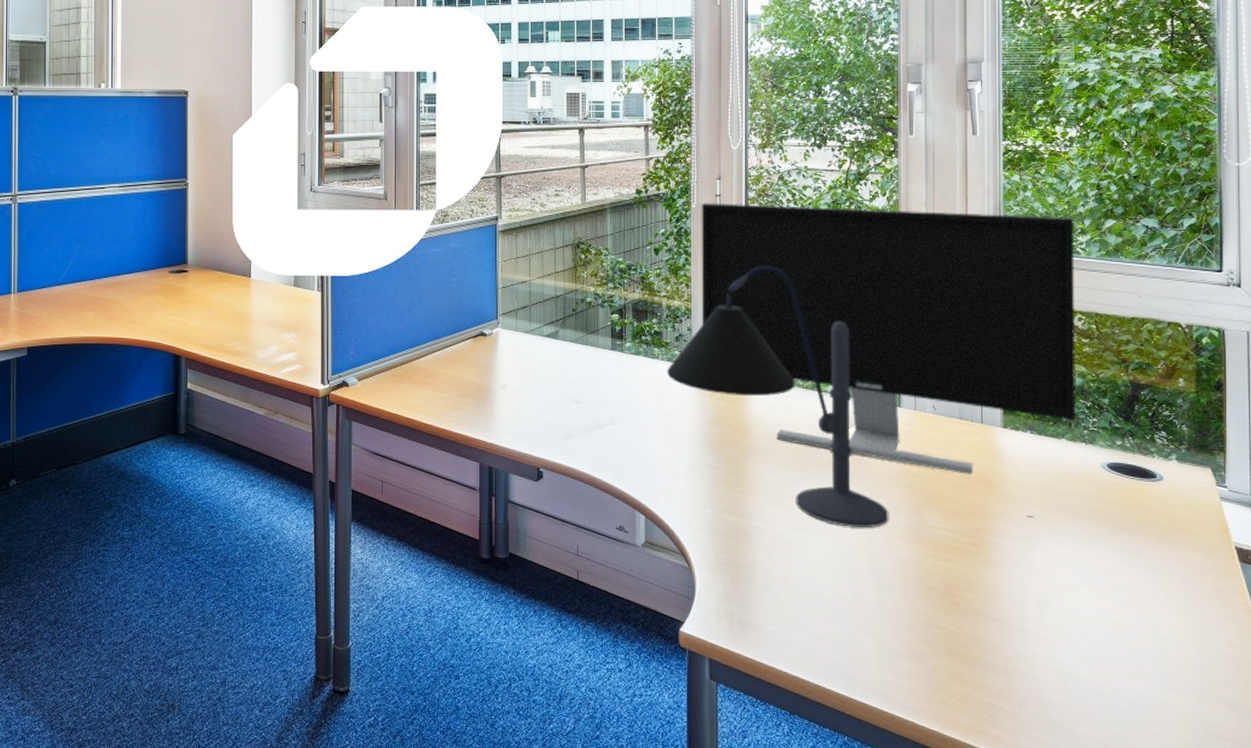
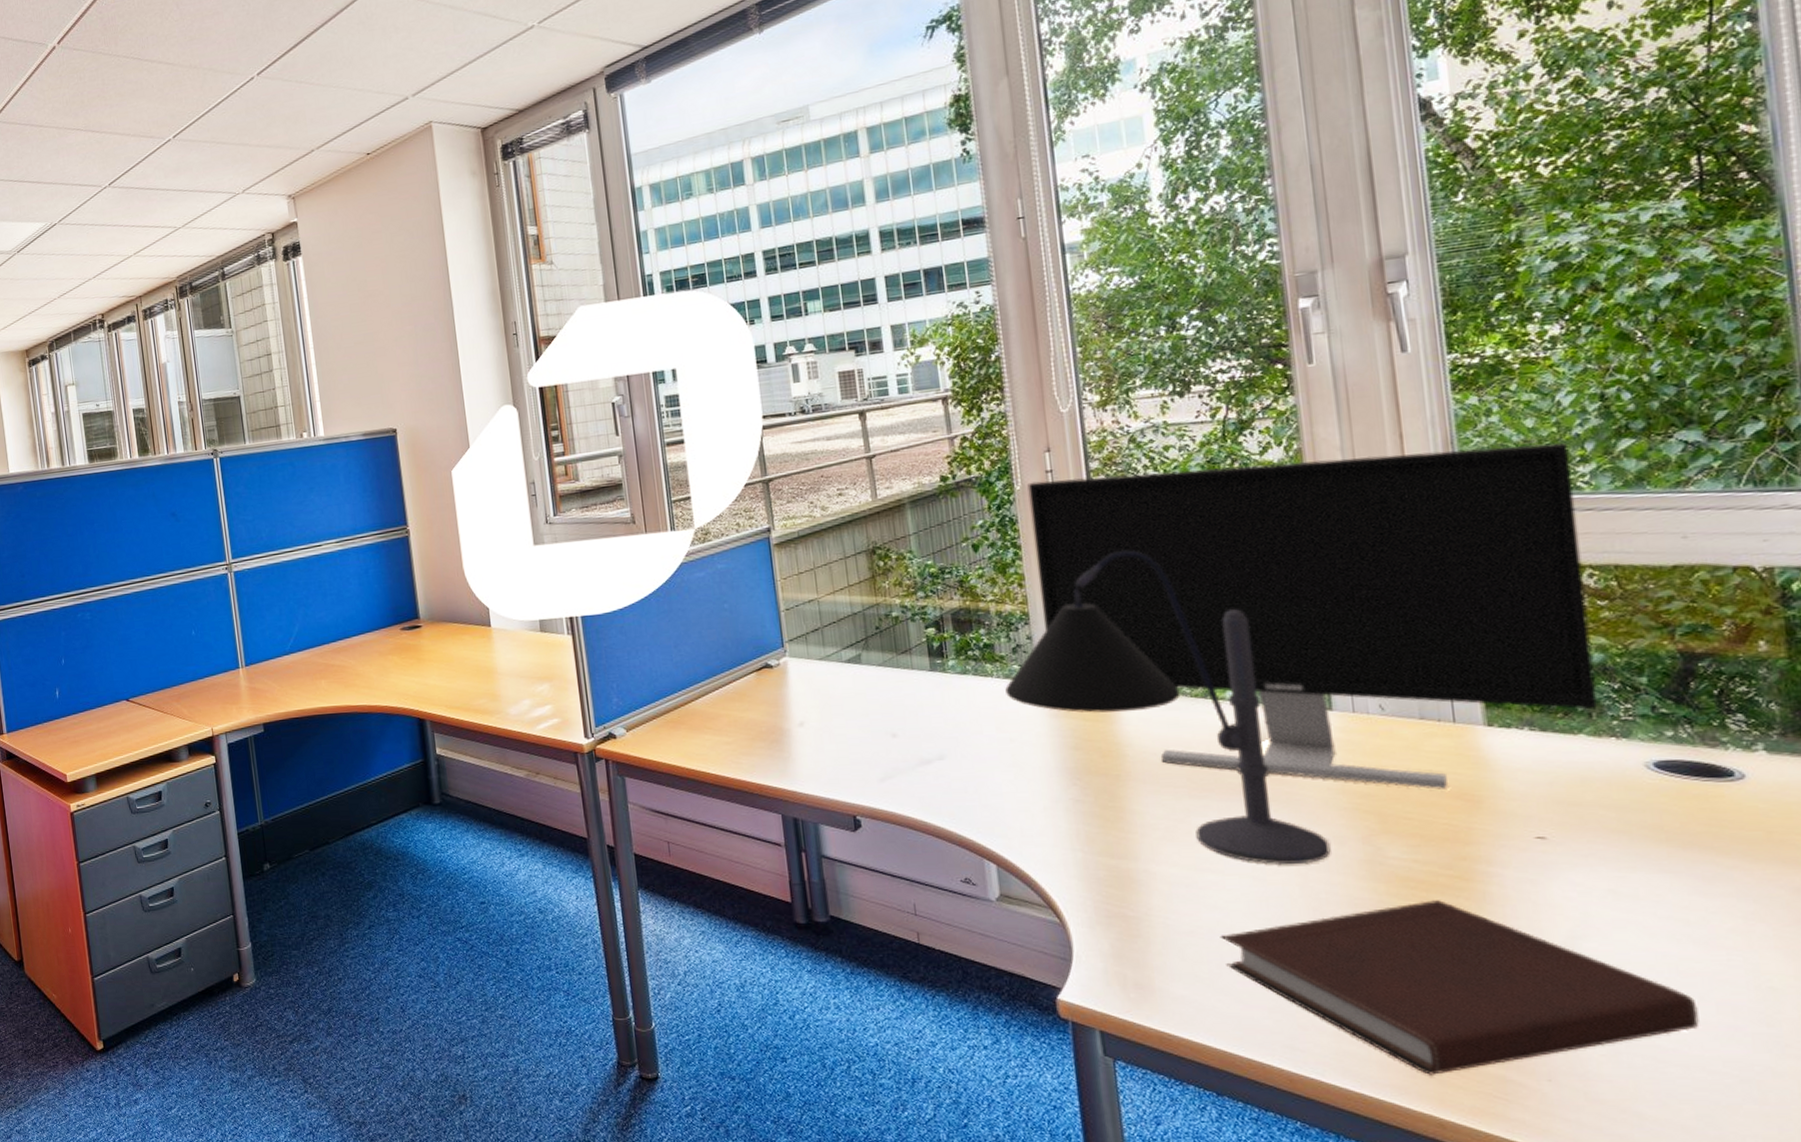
notebook: none [804,561,1119,700] -> present [1220,900,1699,1075]

